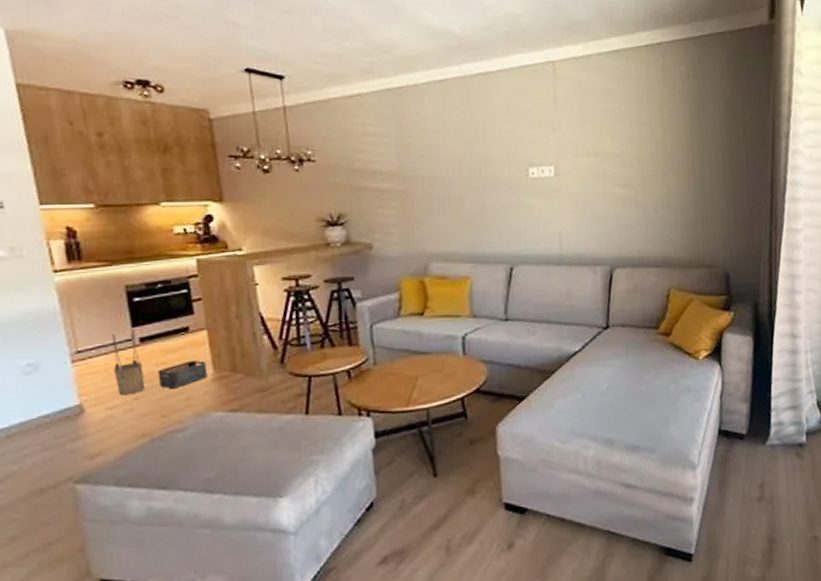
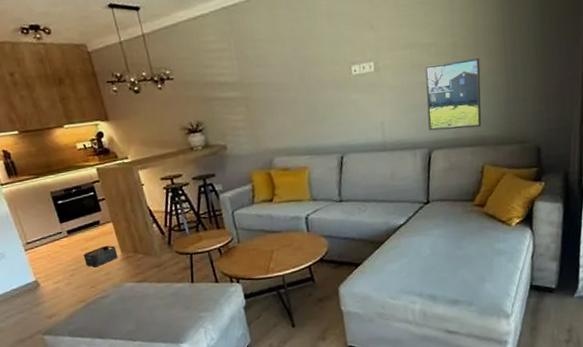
bucket: present [112,329,145,395] -> none [48,224,77,273]
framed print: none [609,173,668,247] -> present [425,57,482,131]

